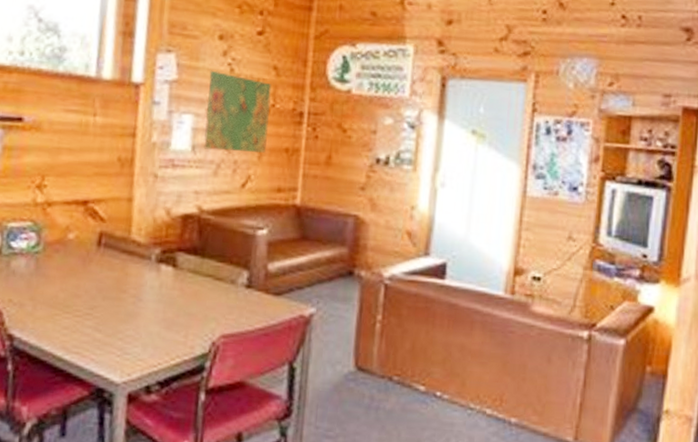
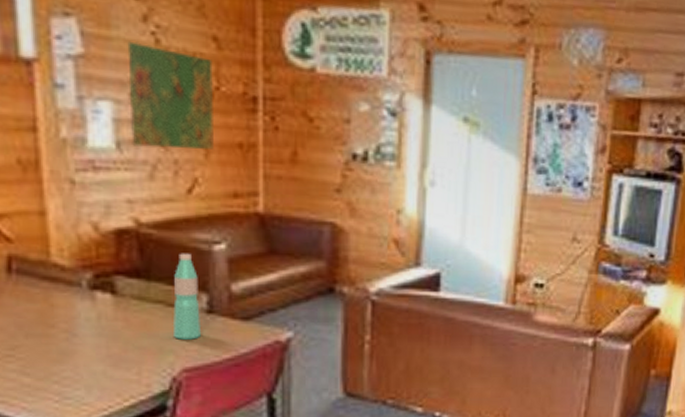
water bottle: none [217,236,242,310] -> present [173,253,201,340]

